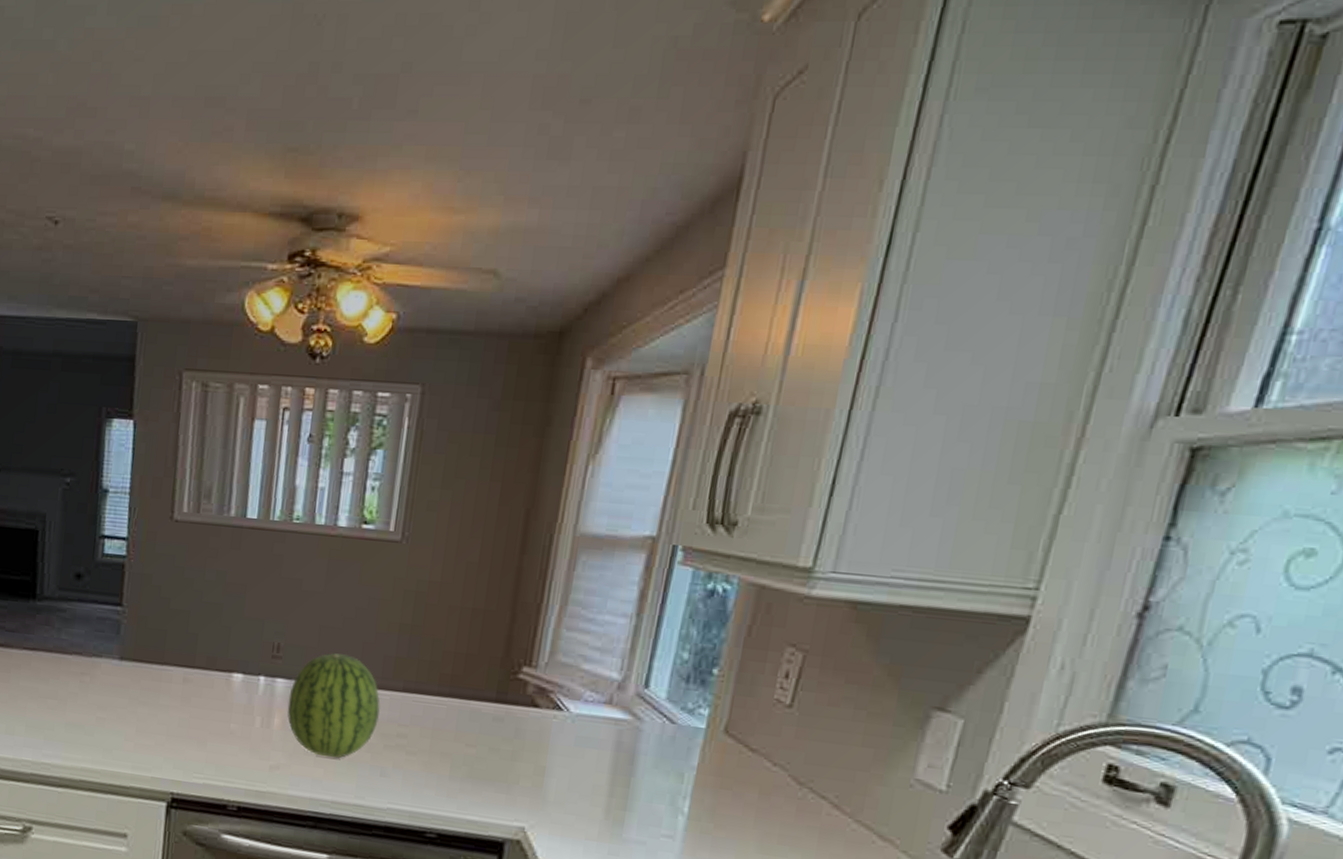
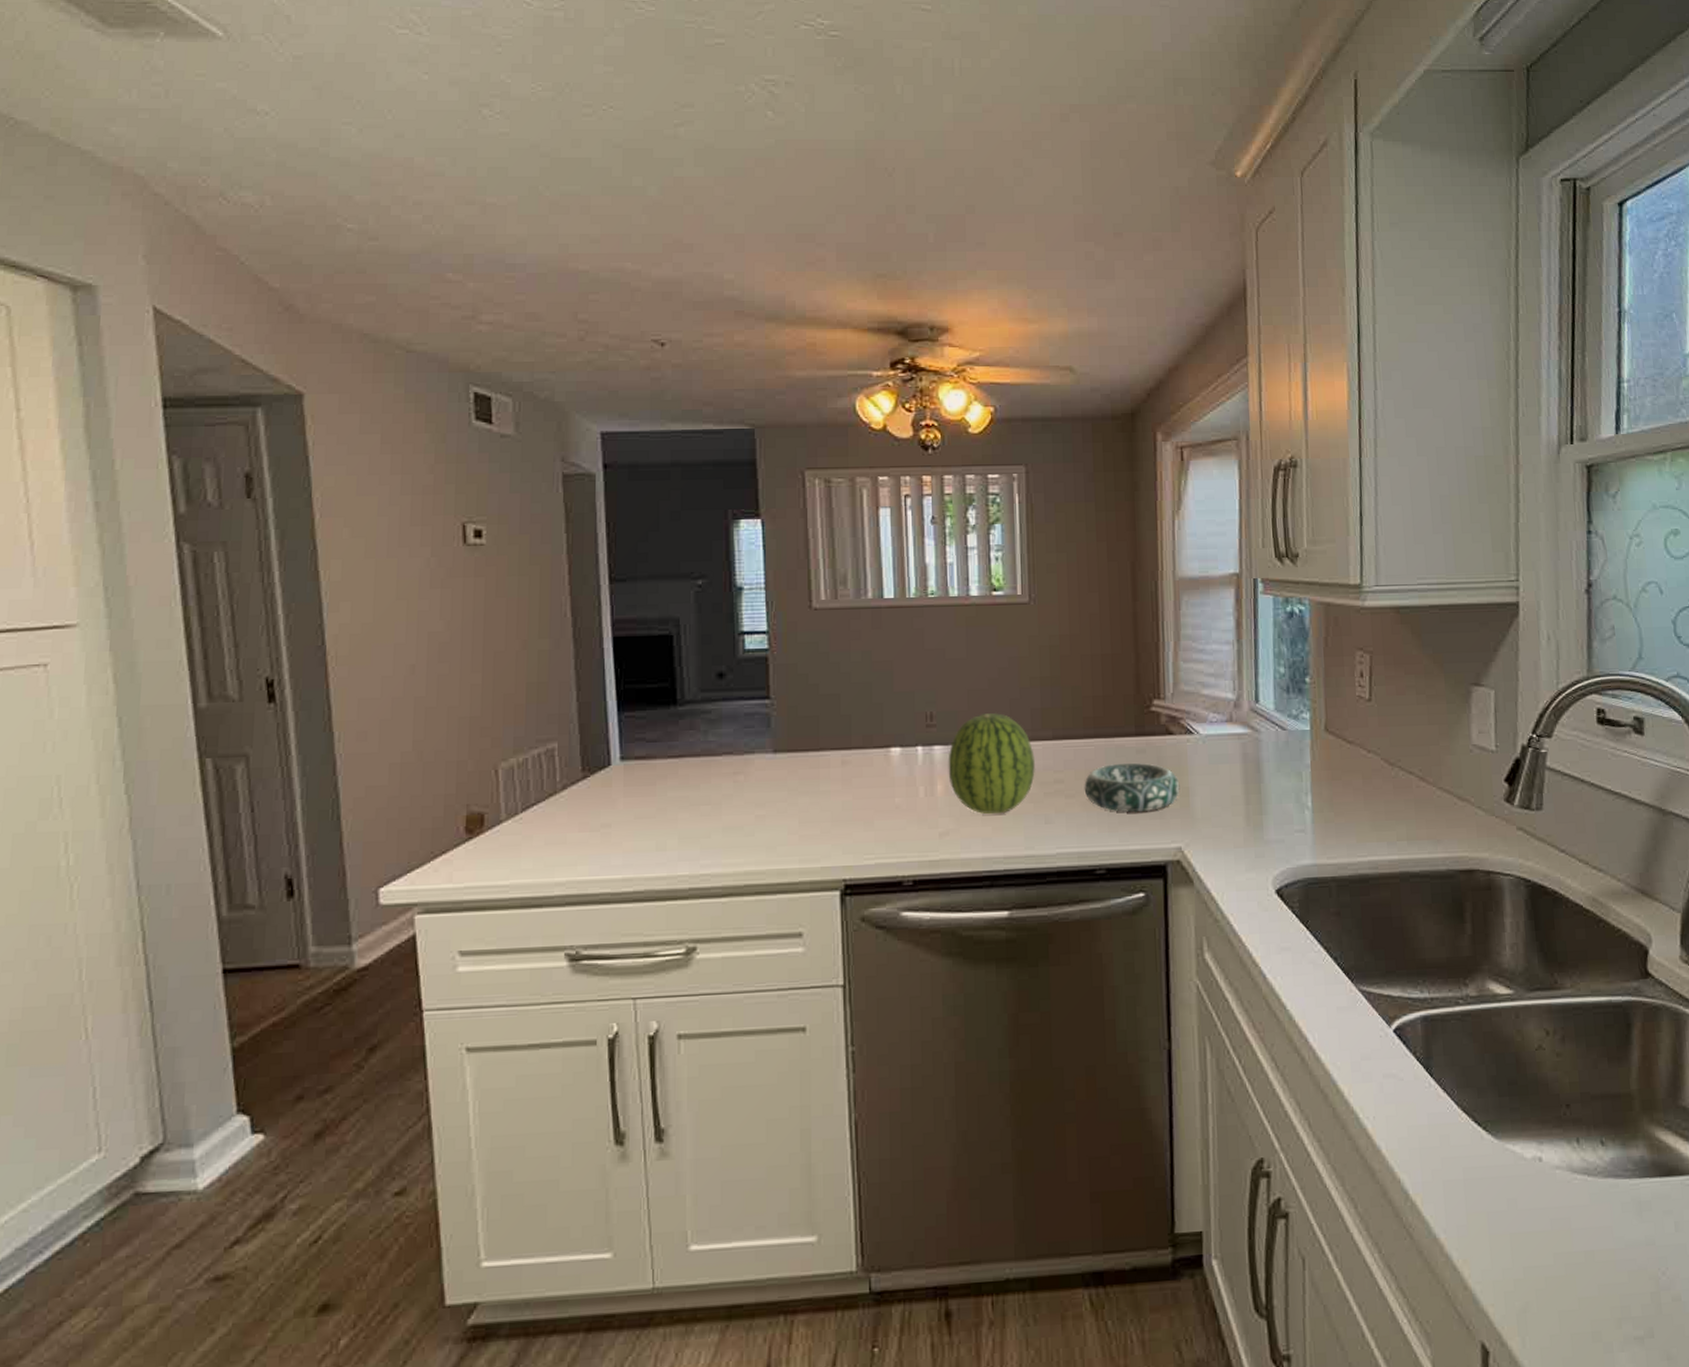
decorative bowl: none [427,727,536,785] -> present [1084,763,1180,812]

